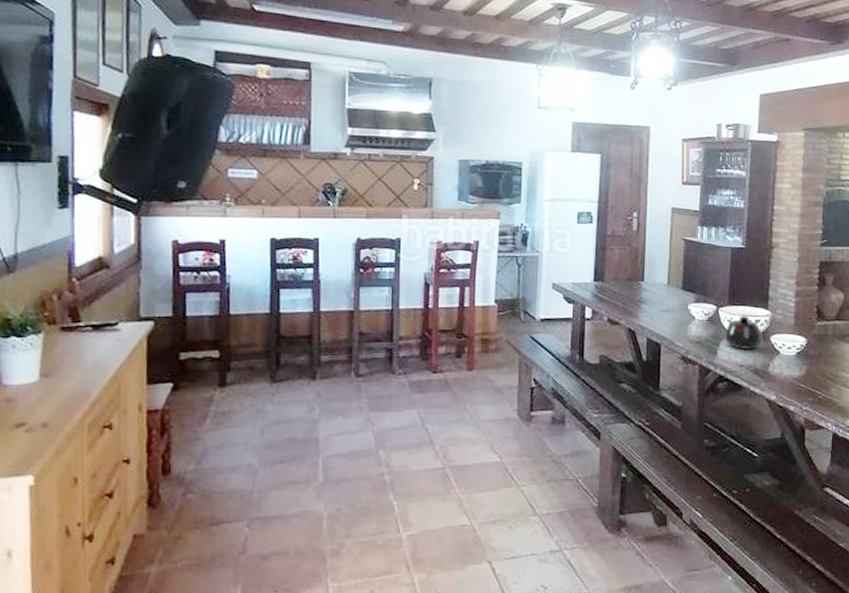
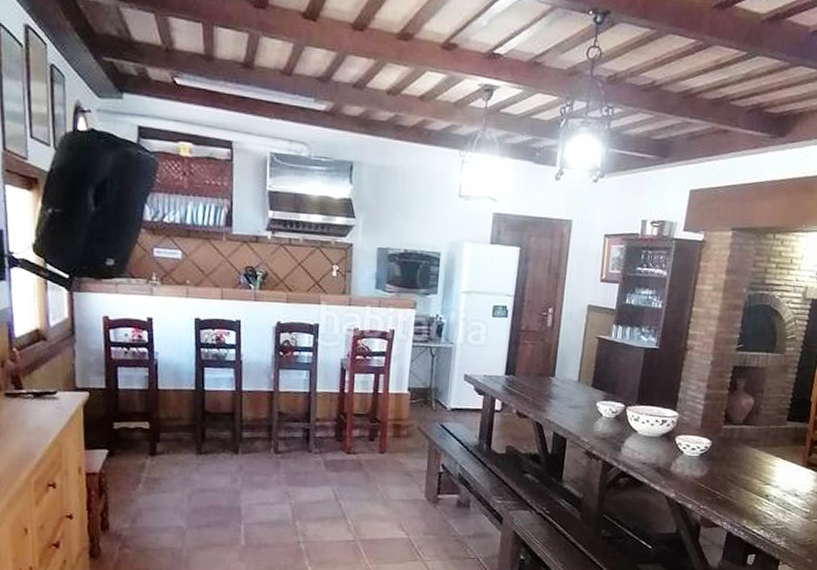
teapot: present [724,315,763,351] -> none [629,415,668,449]

